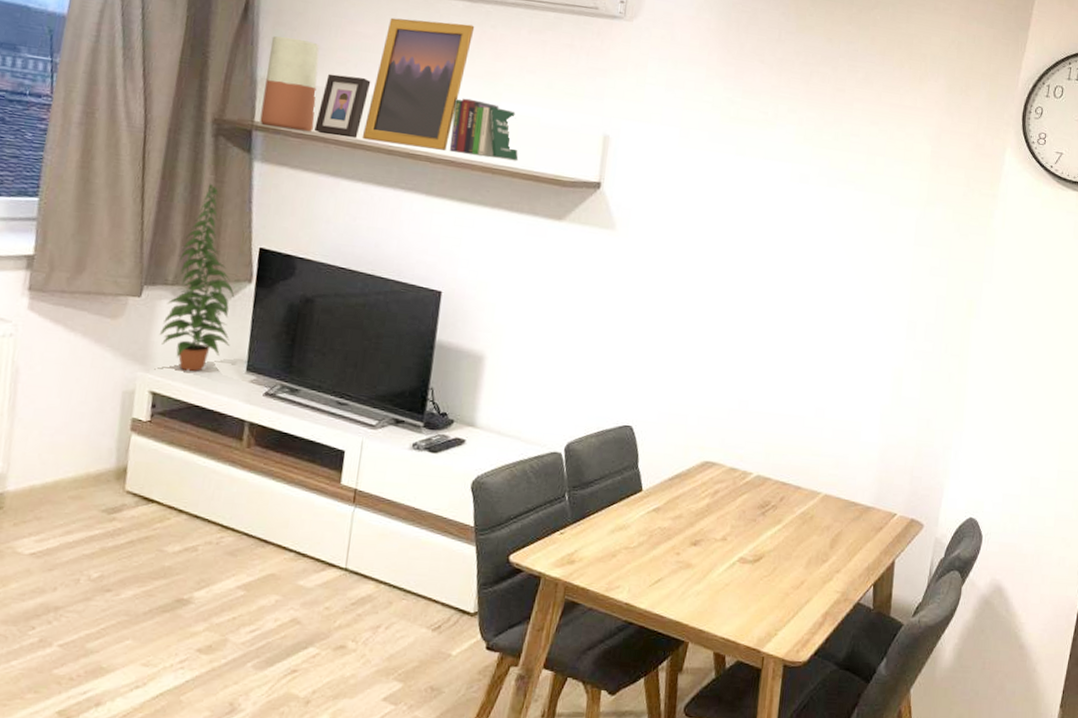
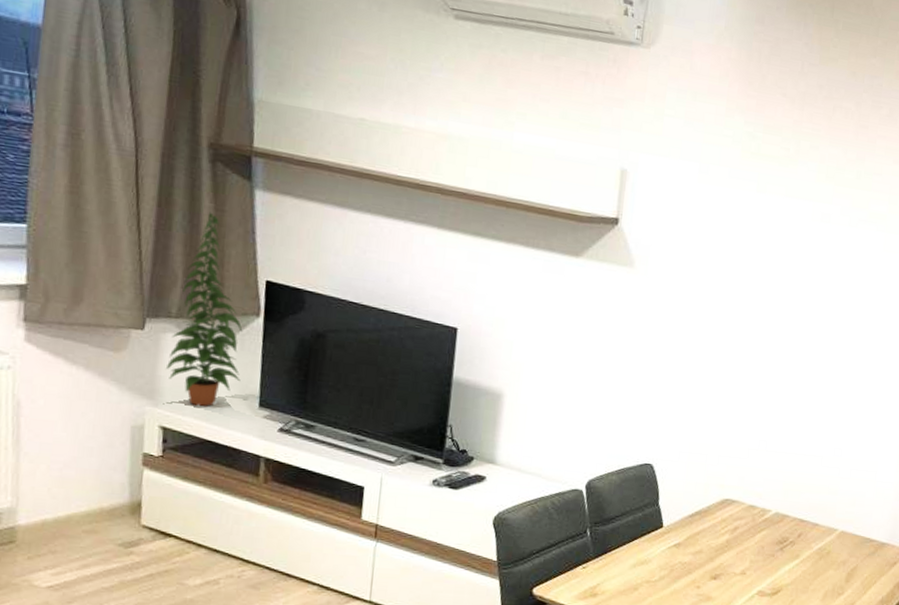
vase: present [259,36,320,132] -> none [259,55,320,160]
picture frame: present [314,73,371,138] -> none [318,97,376,167]
picture frame: present [362,17,475,151] -> none [368,38,484,182]
books: present [449,98,519,161] -> none [460,126,534,195]

